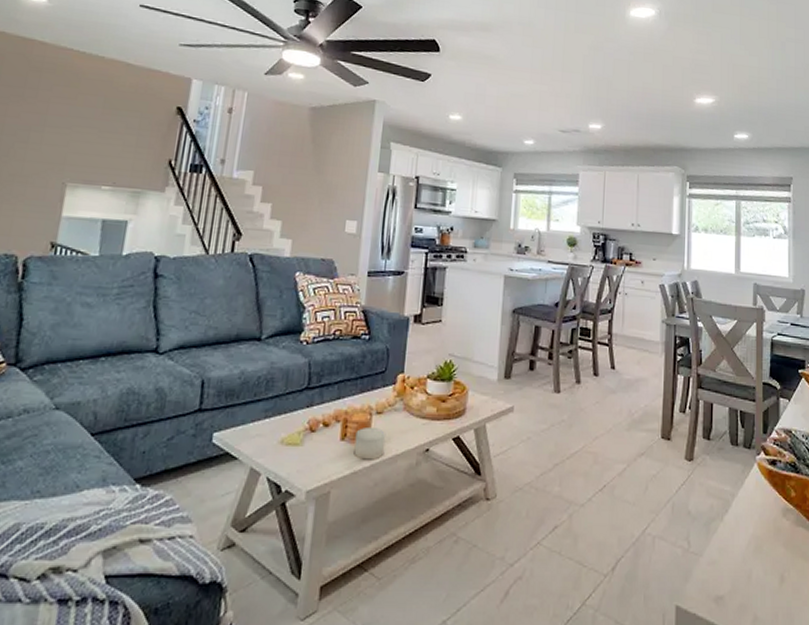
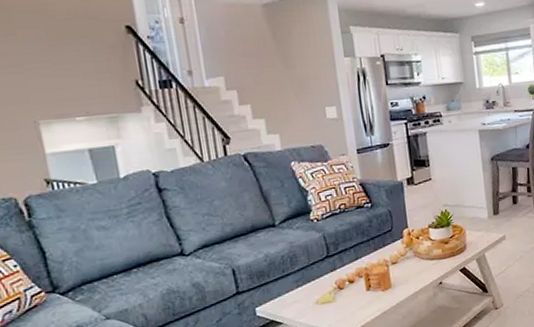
candle: present [353,426,386,460] -> none [378,275,406,302]

